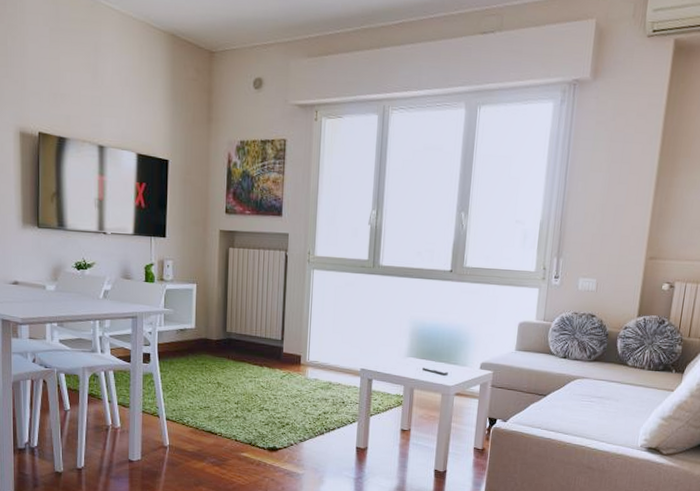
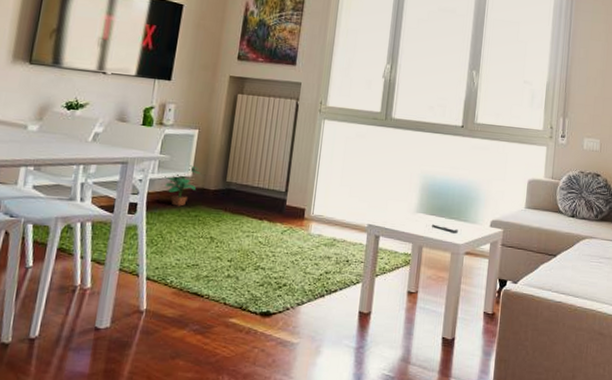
potted plant: none [171,318,204,356] -> present [165,165,202,206]

